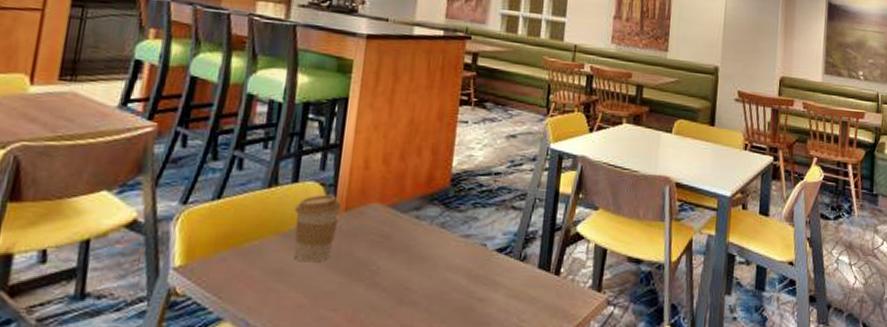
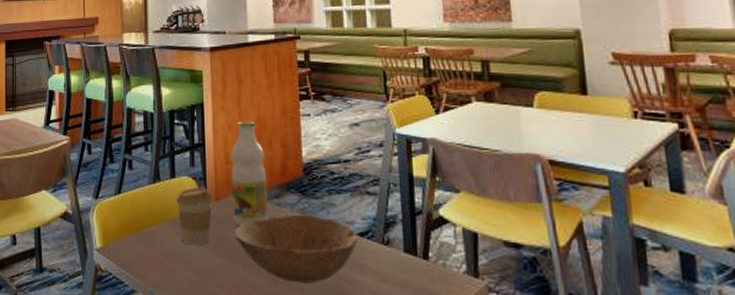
bowl: none [360,228,496,303] -> present [234,214,358,284]
bottle: none [363,122,412,241] -> present [230,121,269,227]

